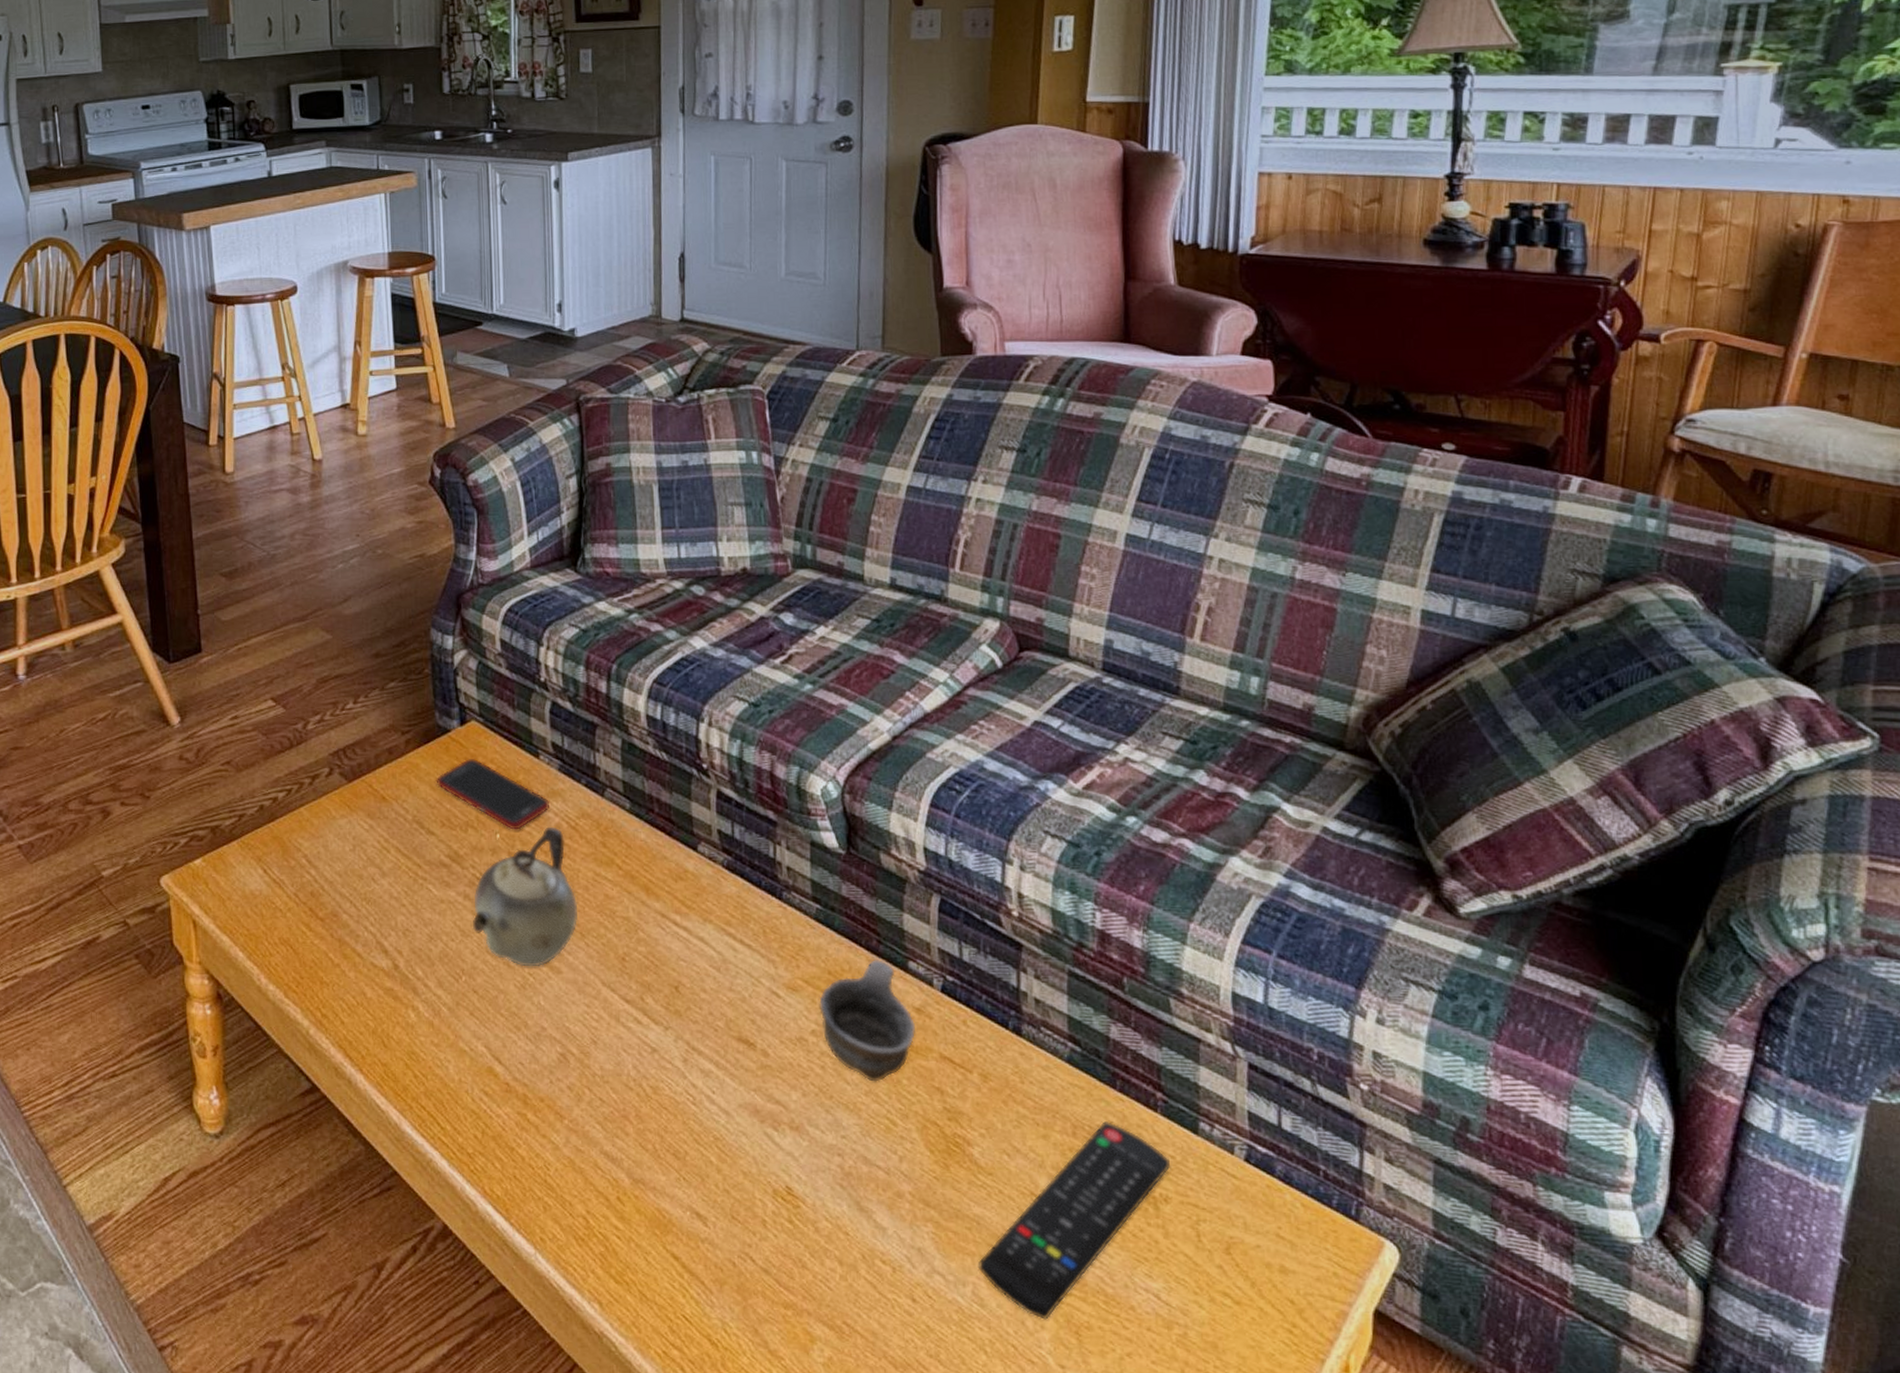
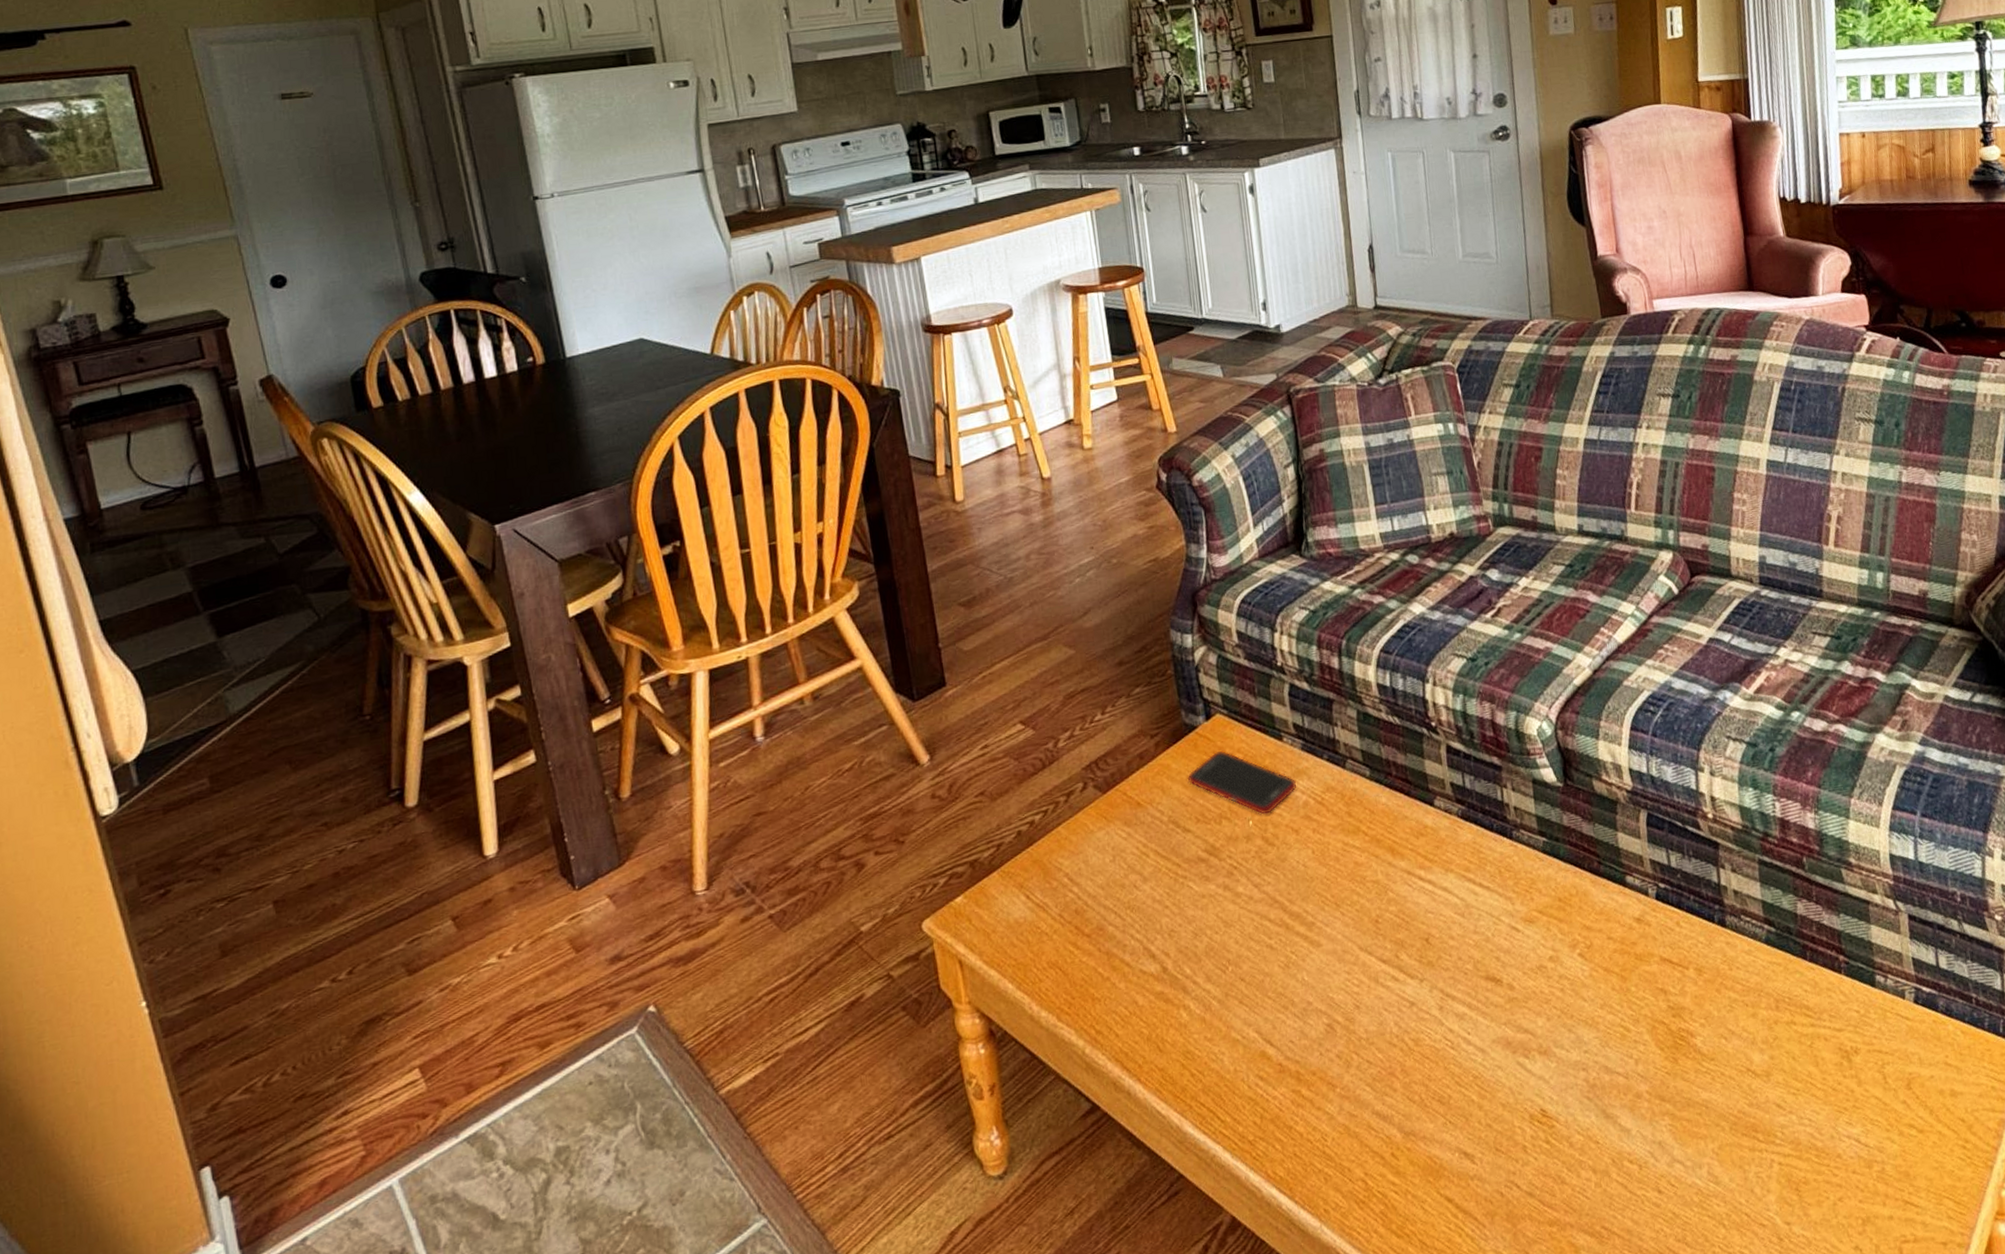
teapot: present [472,826,578,967] -> none [1233,805,1332,947]
cup: present [819,958,916,1082] -> none [1553,878,1639,995]
remote control: present [977,1121,1171,1320] -> none [1710,990,1857,1184]

